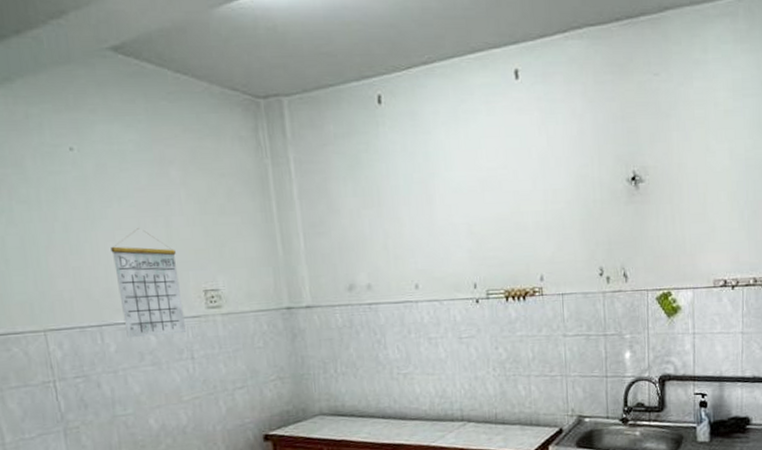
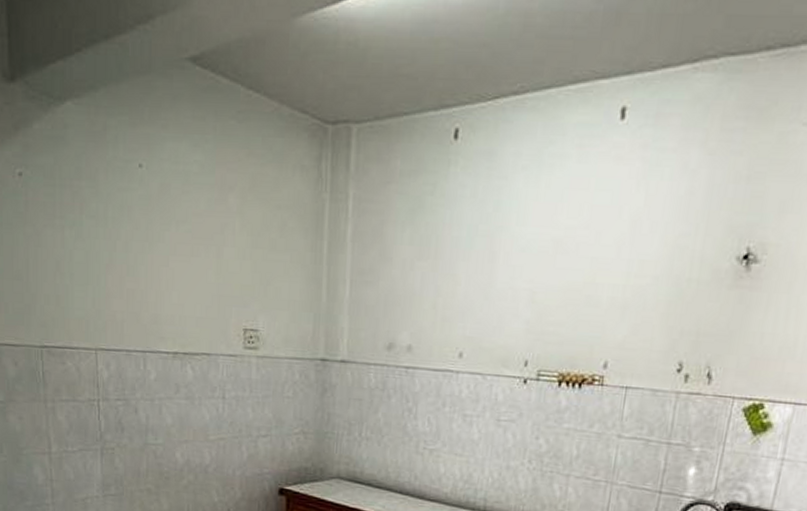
calendar: present [111,228,187,339] -> none [164,255,223,371]

